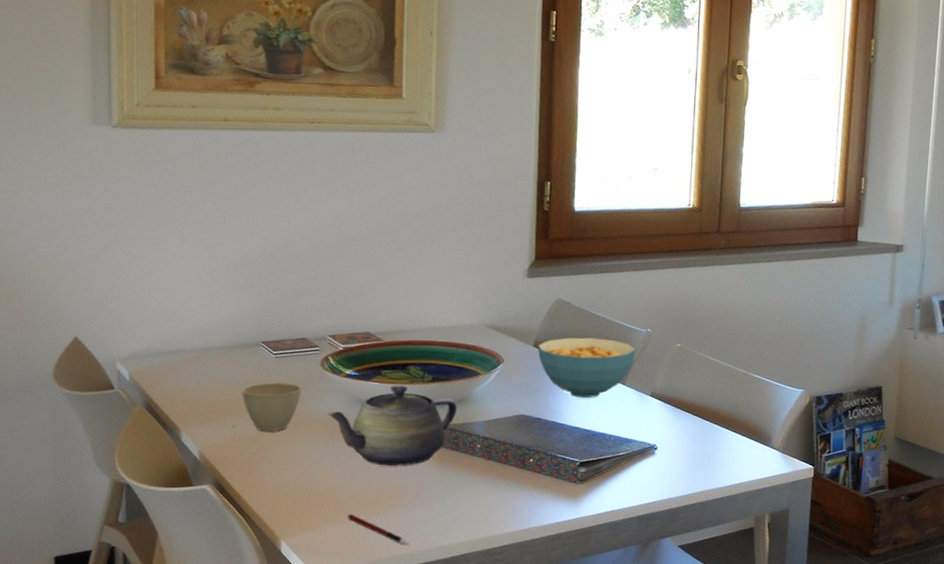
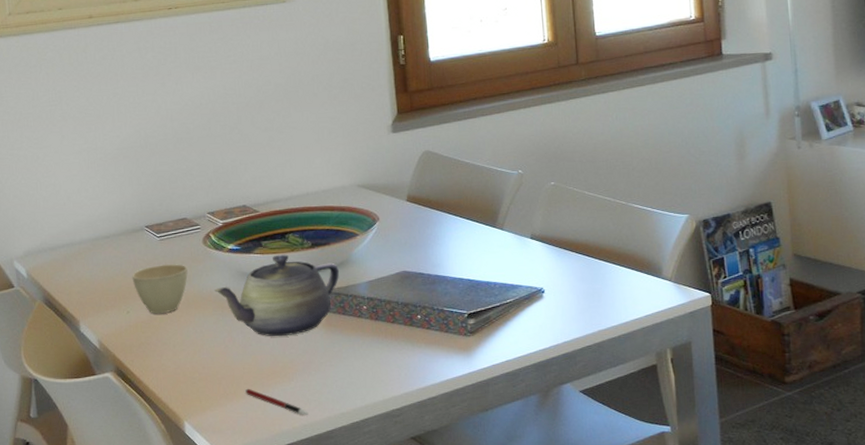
cereal bowl: present [537,337,636,398] -> none [410,185,510,248]

